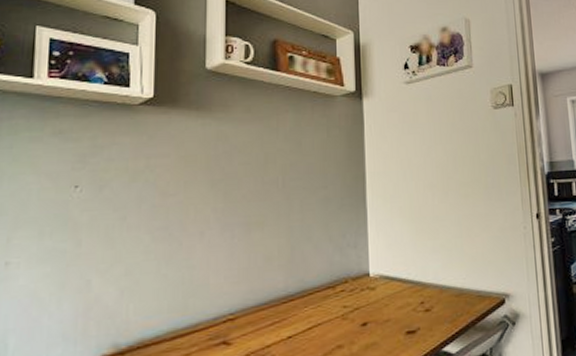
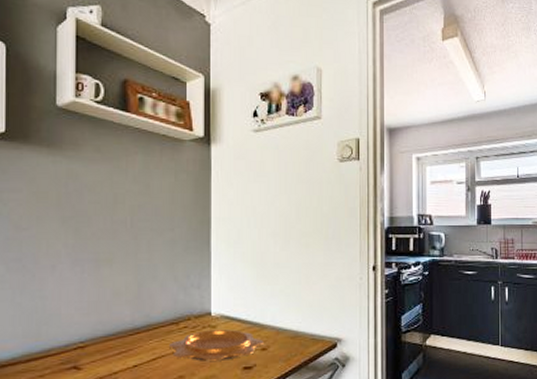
decorative bowl: none [326,290,427,328] -> present [169,329,263,361]

